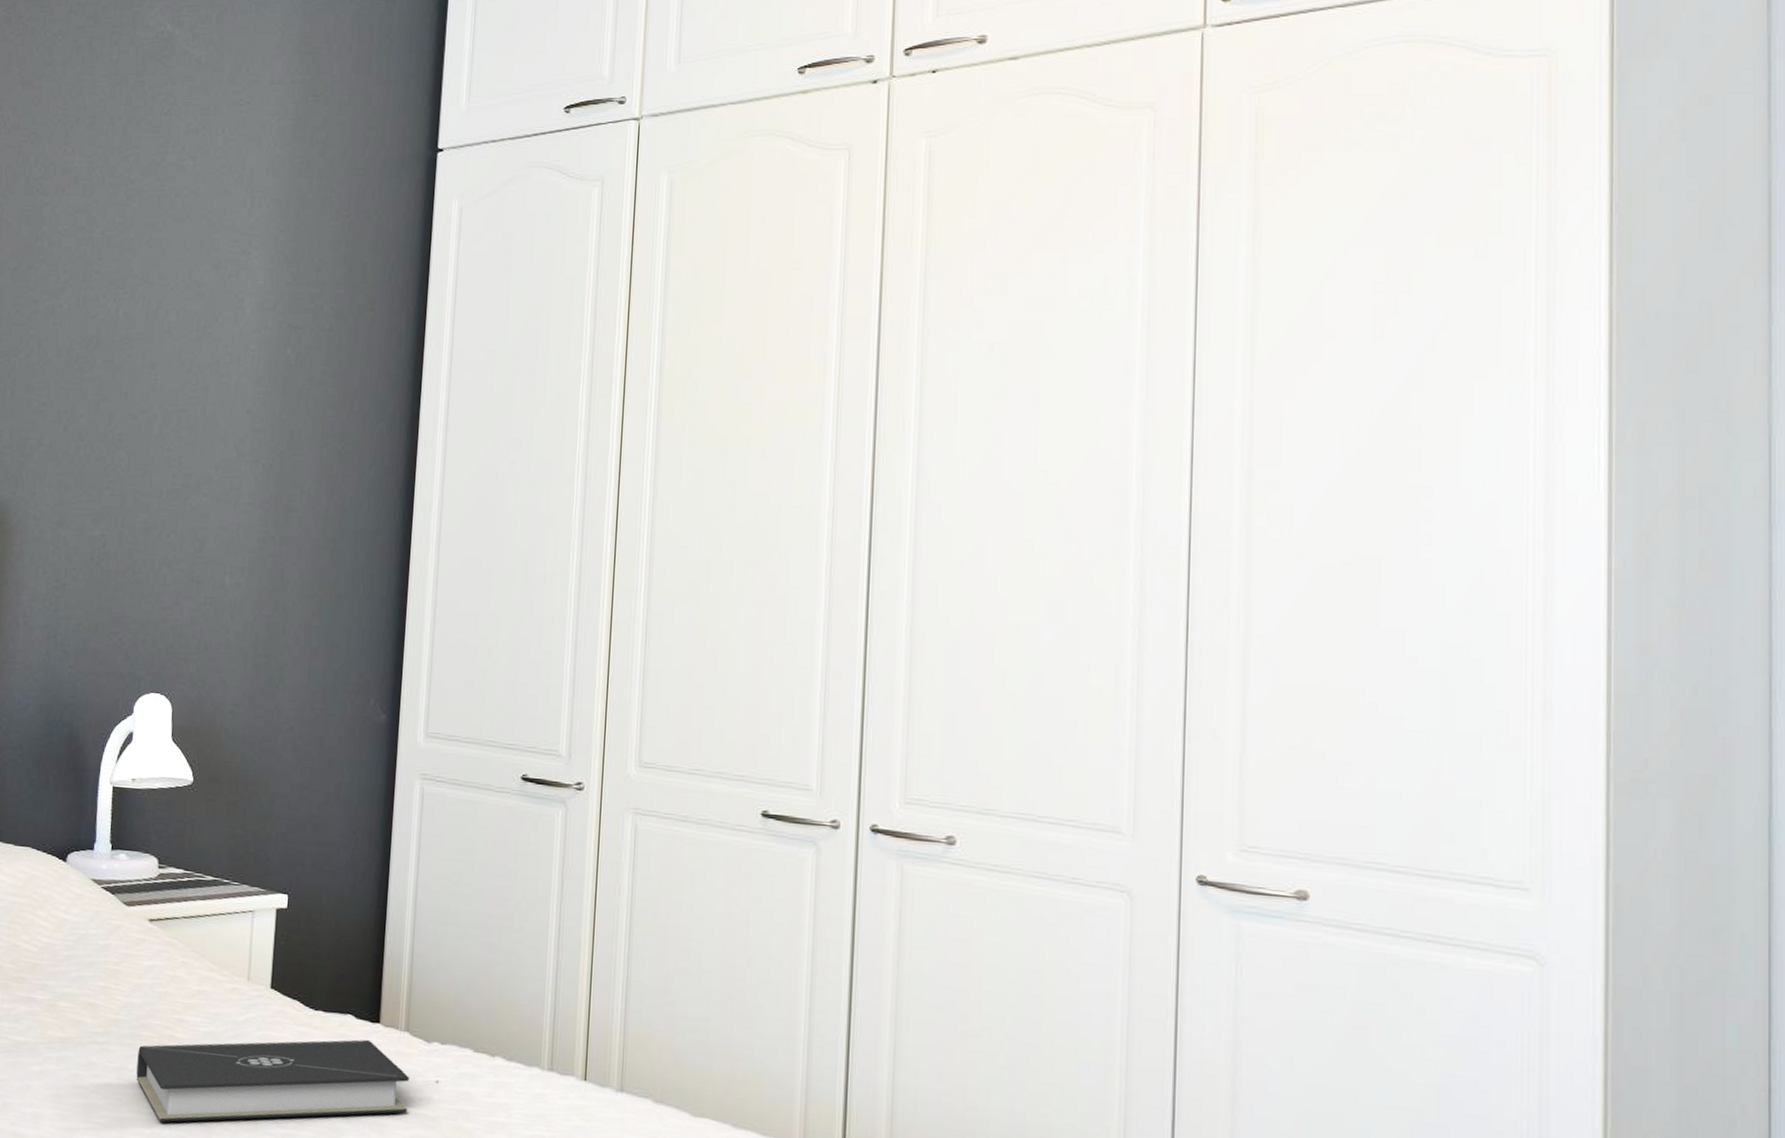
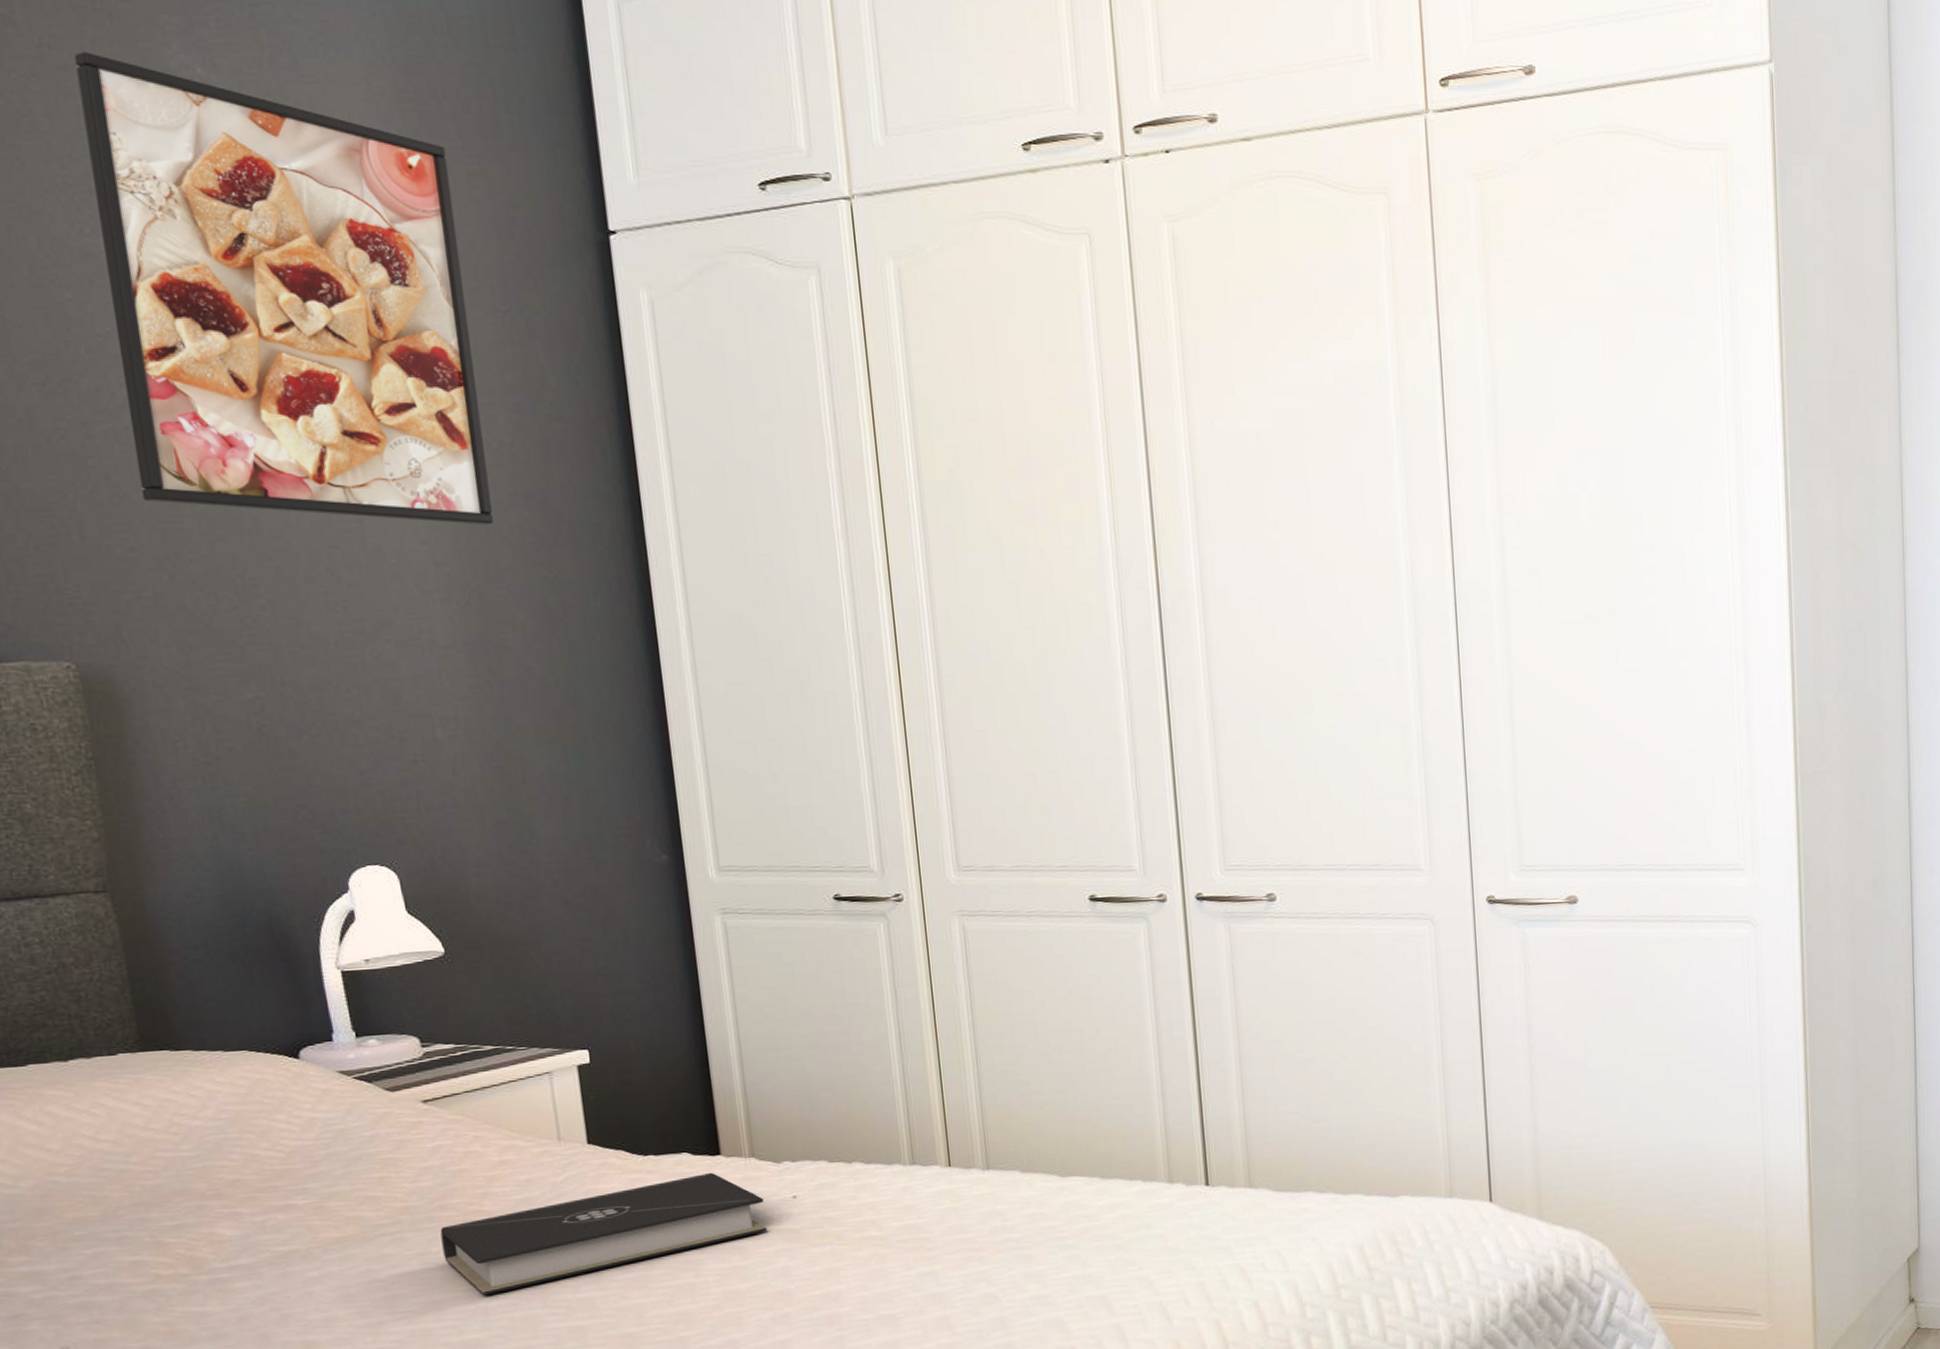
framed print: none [59,16,328,399] -> present [74,52,493,526]

